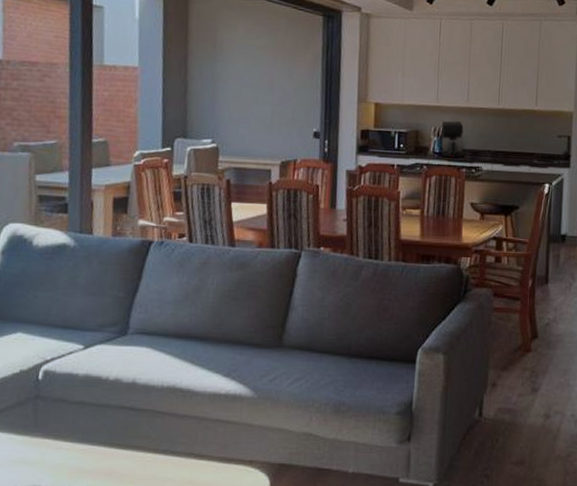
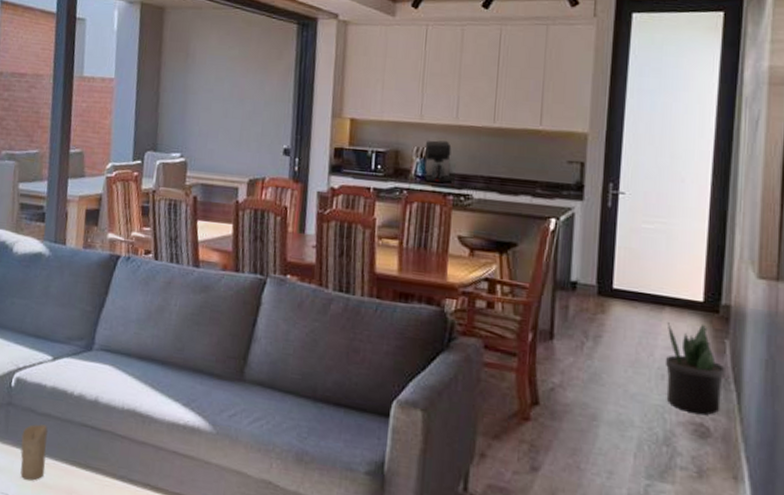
candle: none [52,413,82,468] -> present [20,424,48,480]

